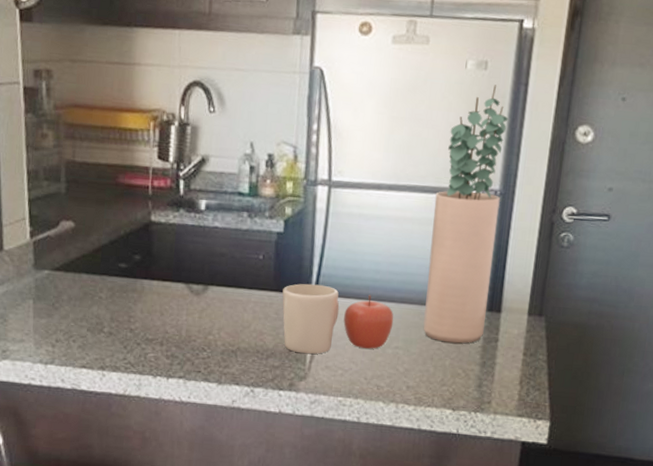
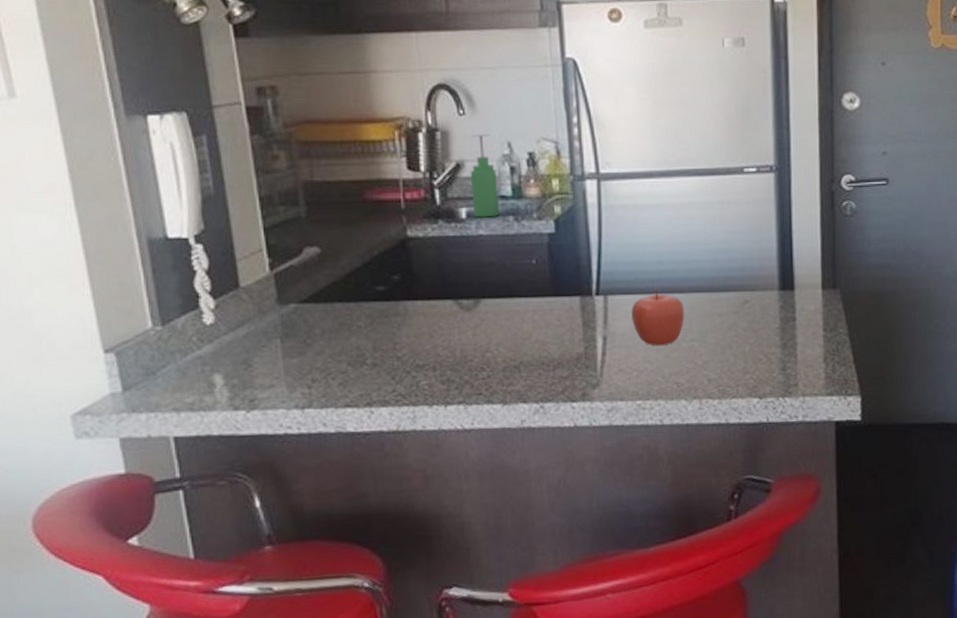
soap dispenser: none [212,132,238,211] -> present [470,134,500,218]
mug: present [282,283,340,355] -> none [562,283,626,360]
vase: present [423,85,508,344] -> none [710,60,780,328]

